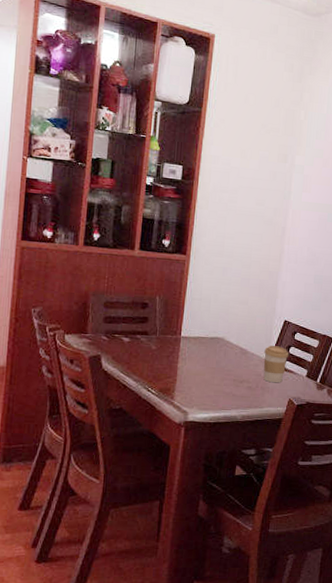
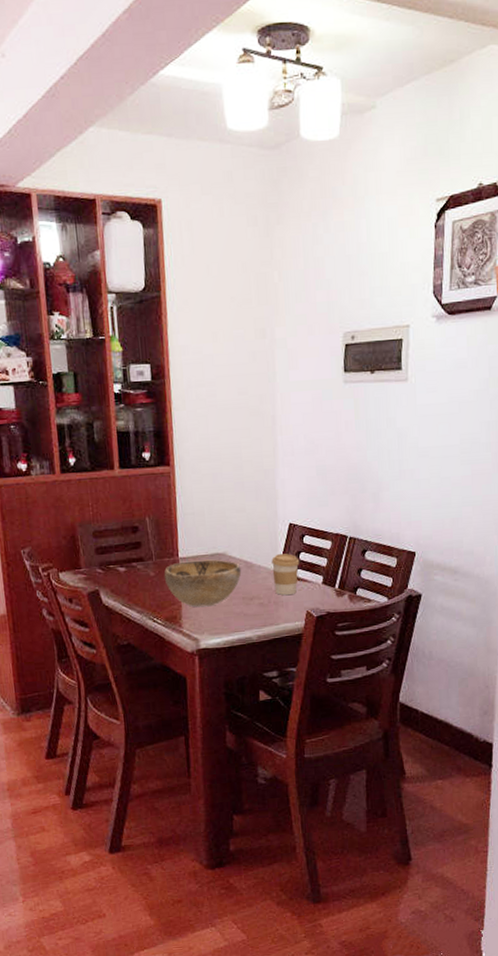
decorative bowl: none [164,340,236,384] -> present [164,559,242,608]

